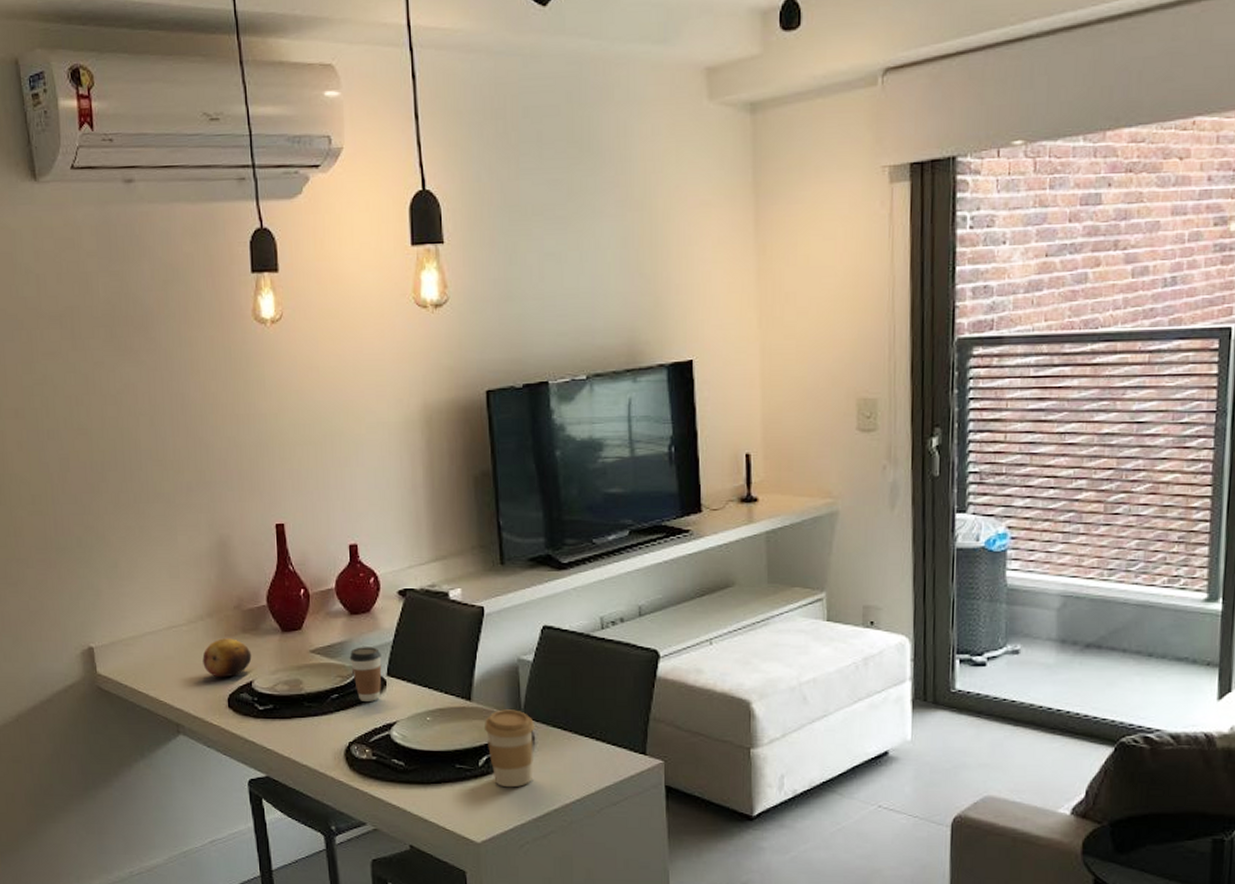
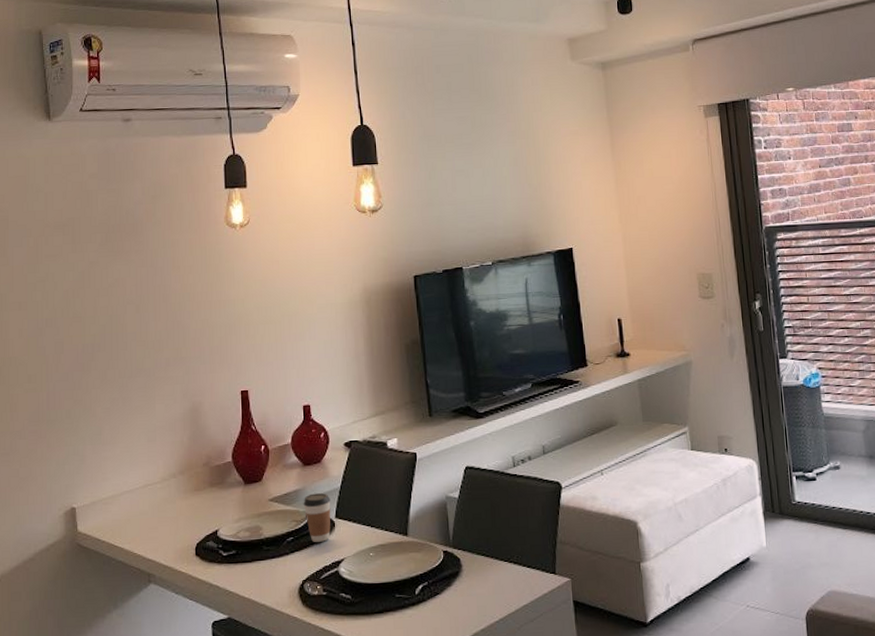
fruit: present [202,638,252,678] -> none [174,492,218,529]
coffee cup: present [485,709,536,788] -> none [420,541,463,613]

